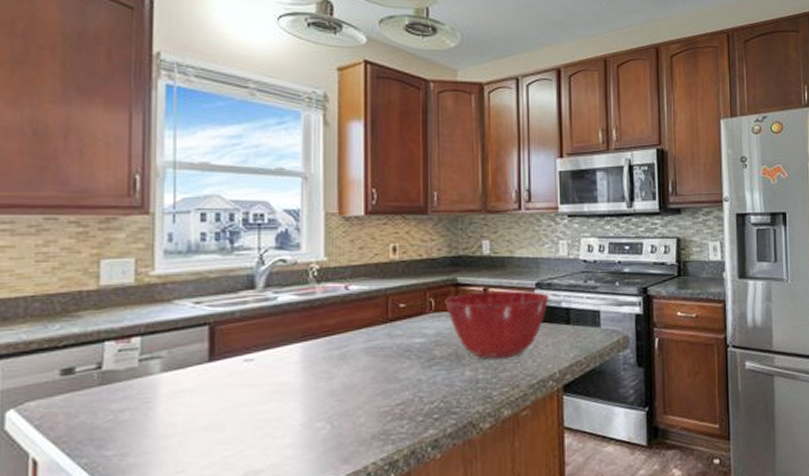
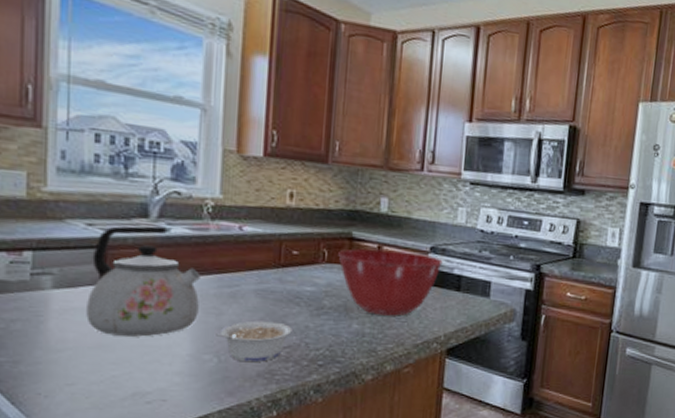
kettle: none [196,296,309,414] -> present [86,226,200,337]
legume: none [328,379,405,425] -> present [216,320,292,363]

